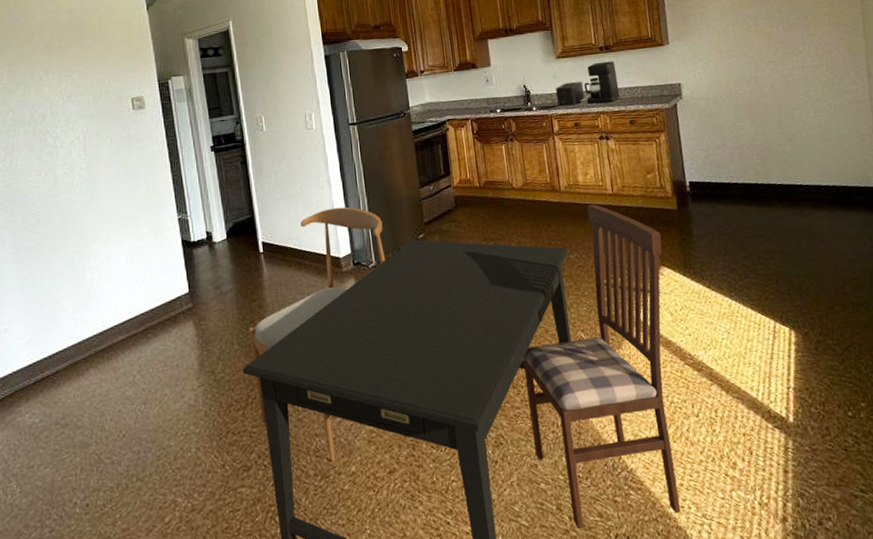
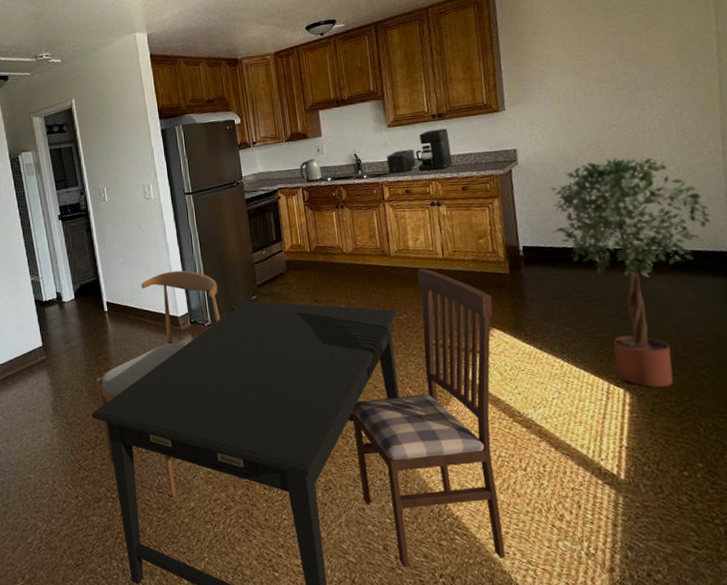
kettle: none [469,89,492,114] -> present [300,159,323,182]
potted tree: none [713,93,862,326] -> present [550,157,711,388]

